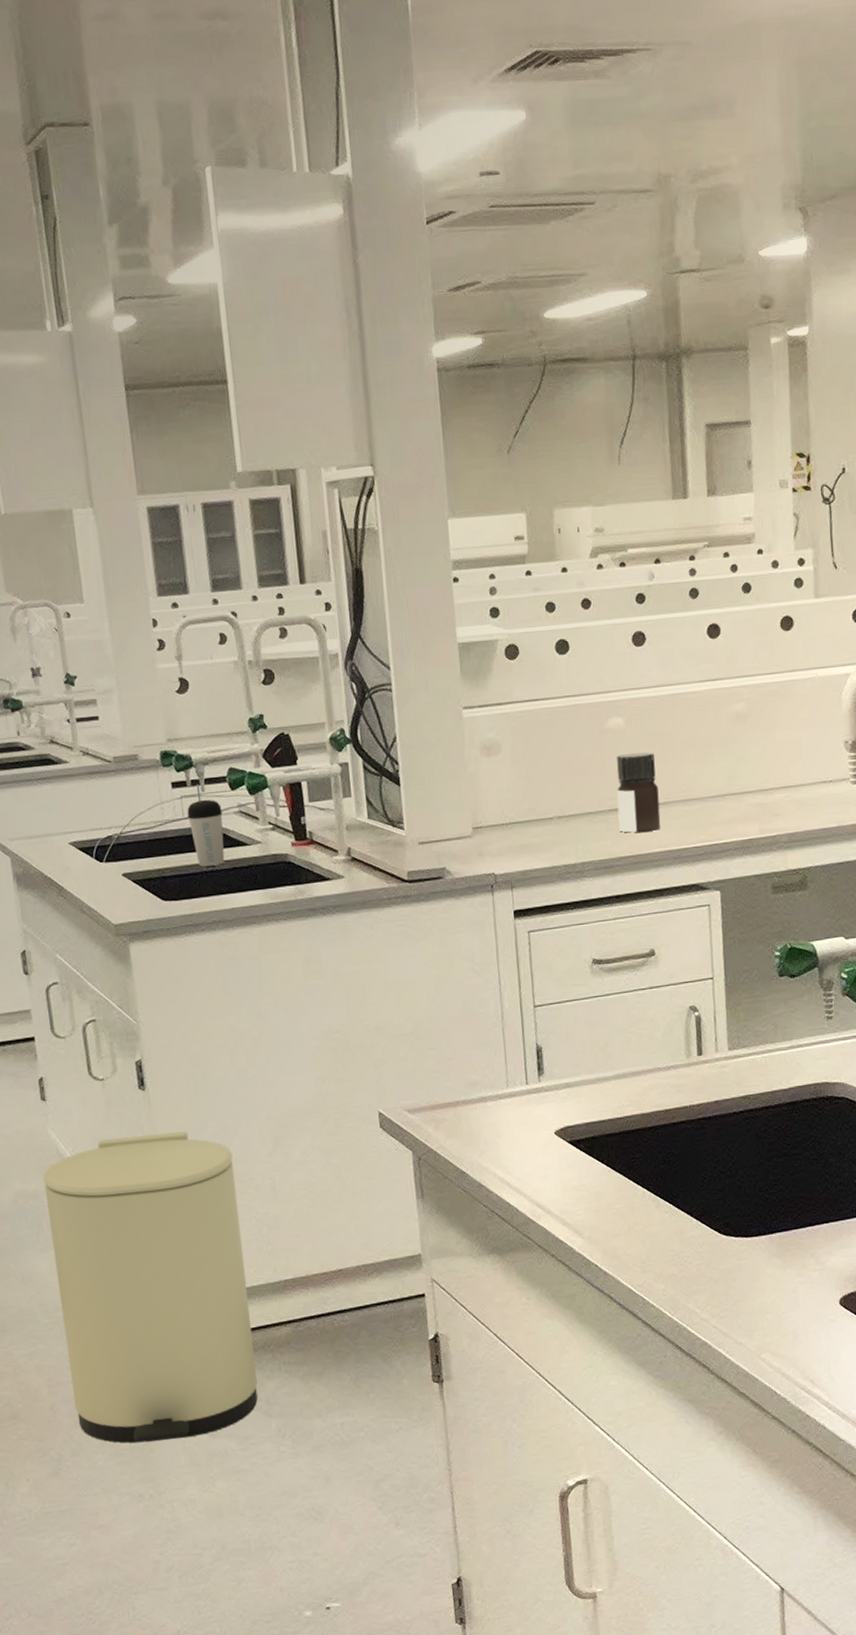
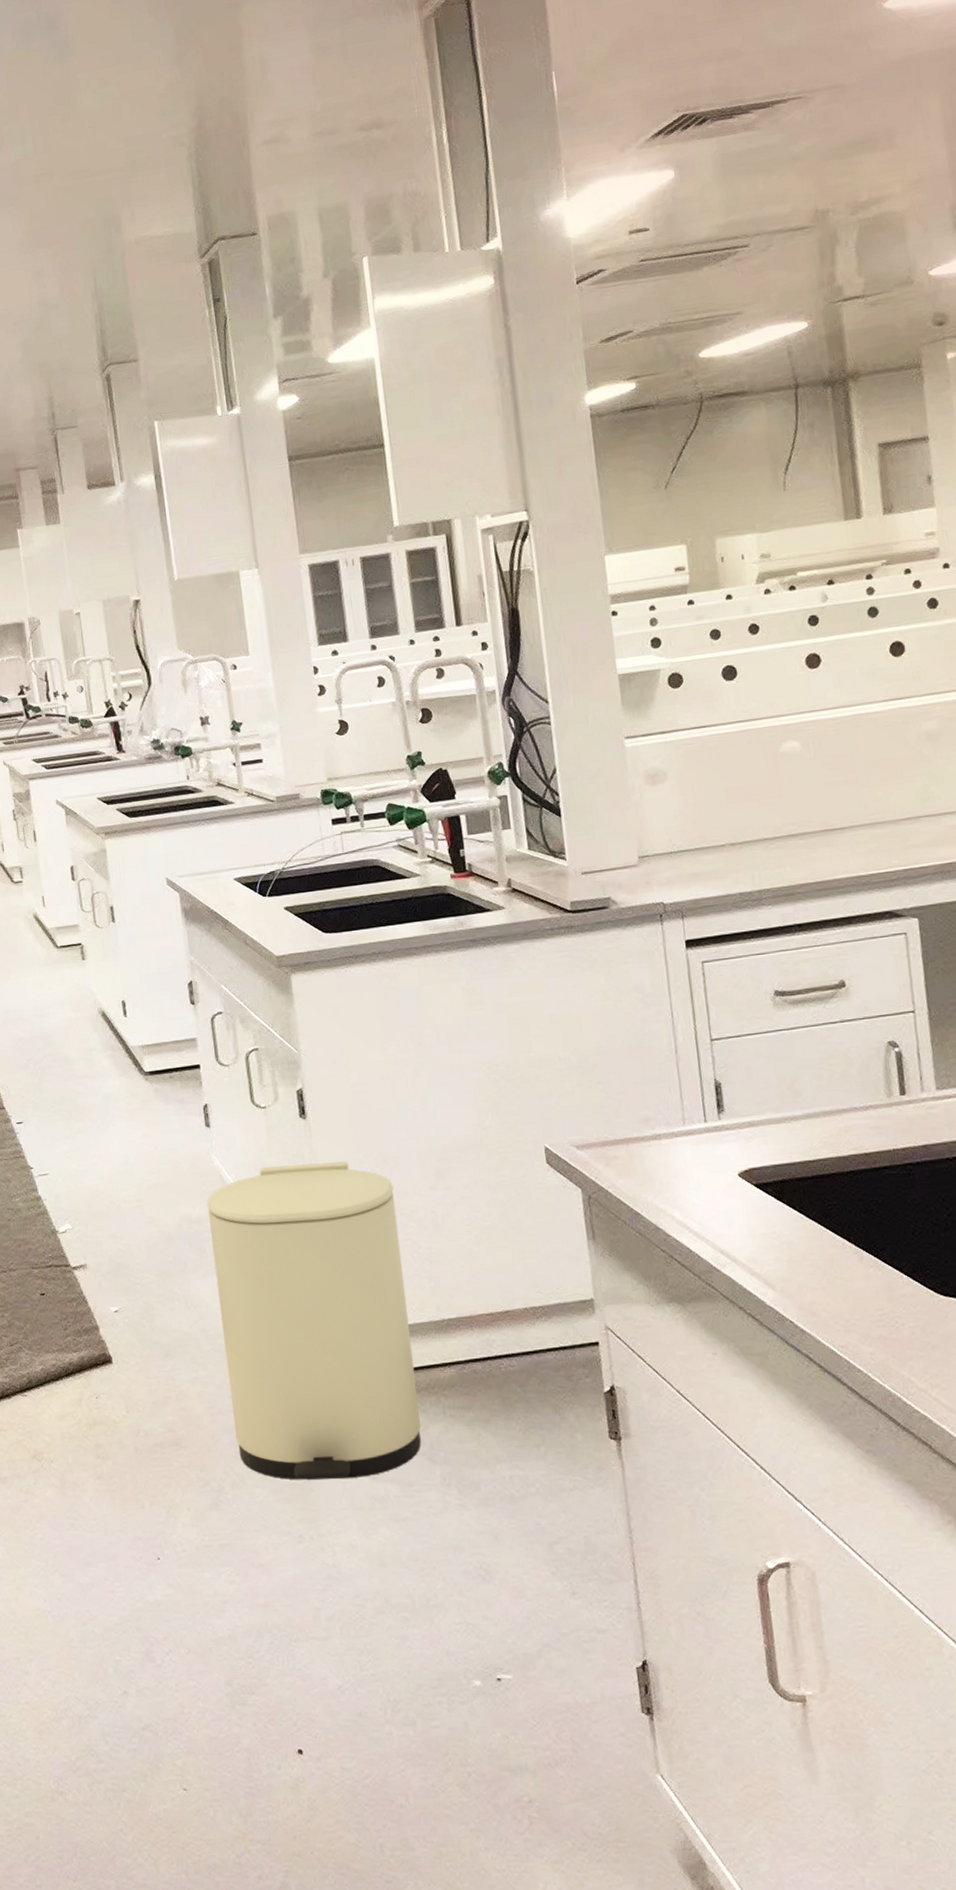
beverage cup: present [187,784,225,867] -> none [347,820,384,900]
bottle: present [616,752,661,833] -> none [793,775,847,859]

